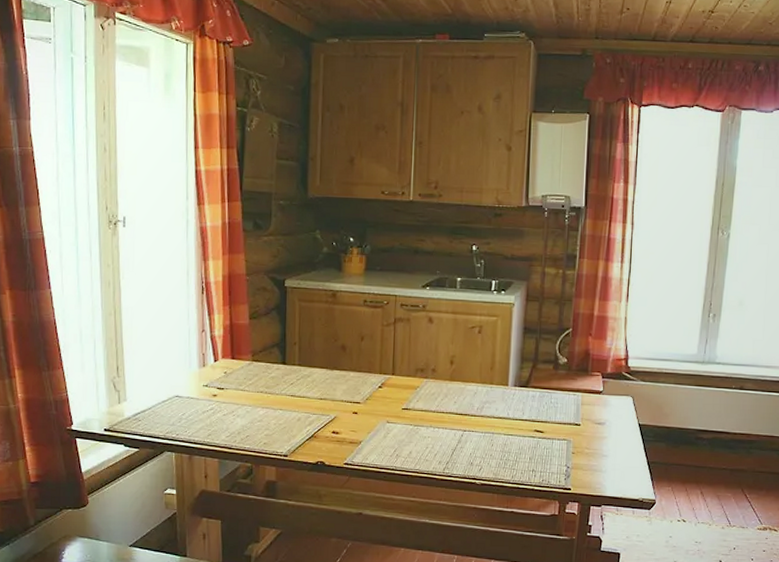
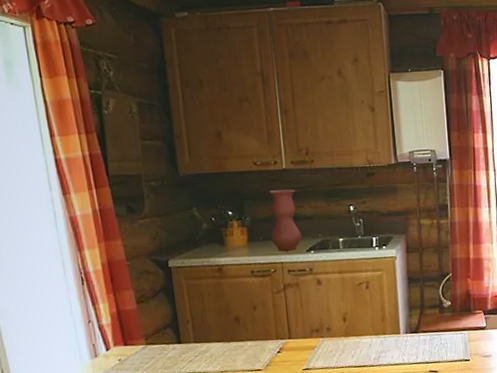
vase: none [388,221,420,285] -> present [268,189,302,251]

